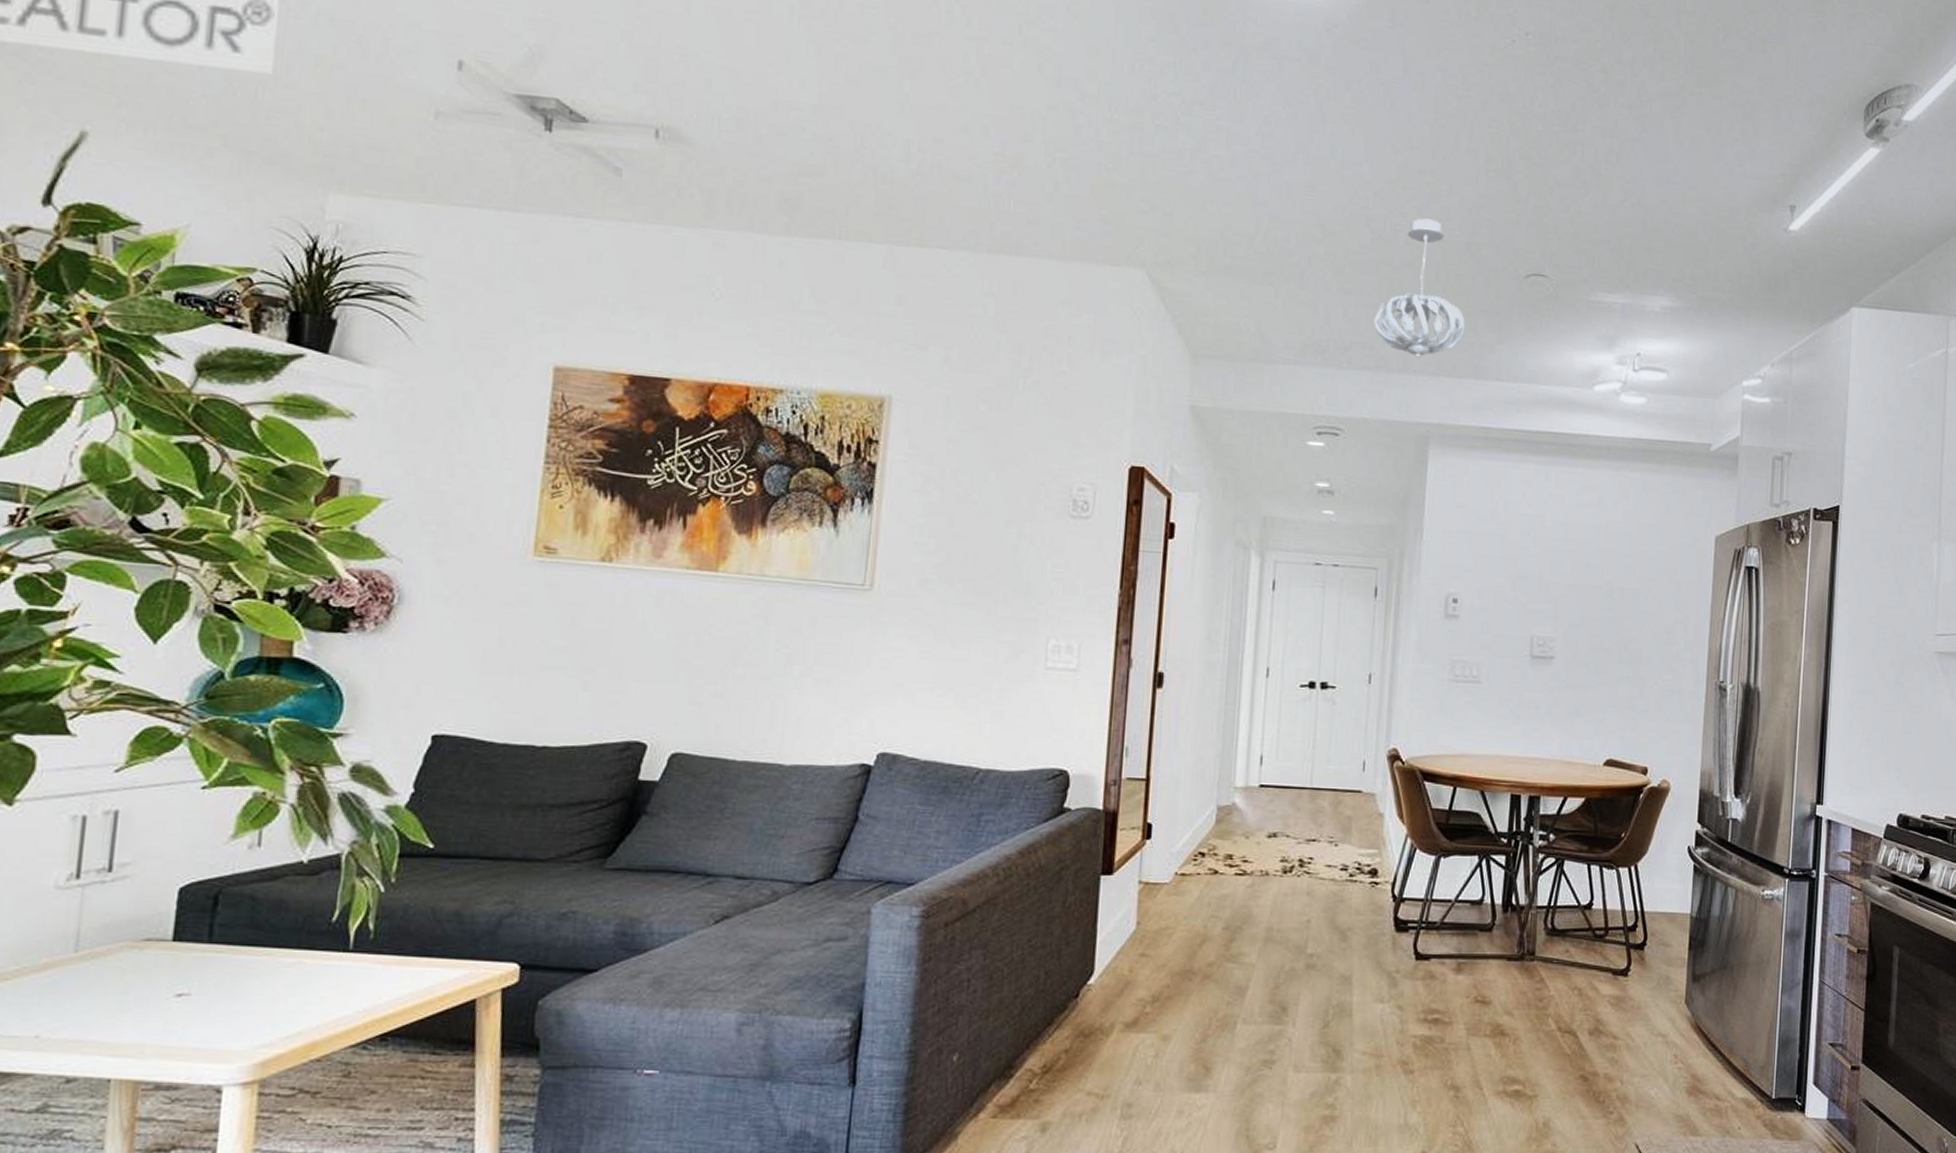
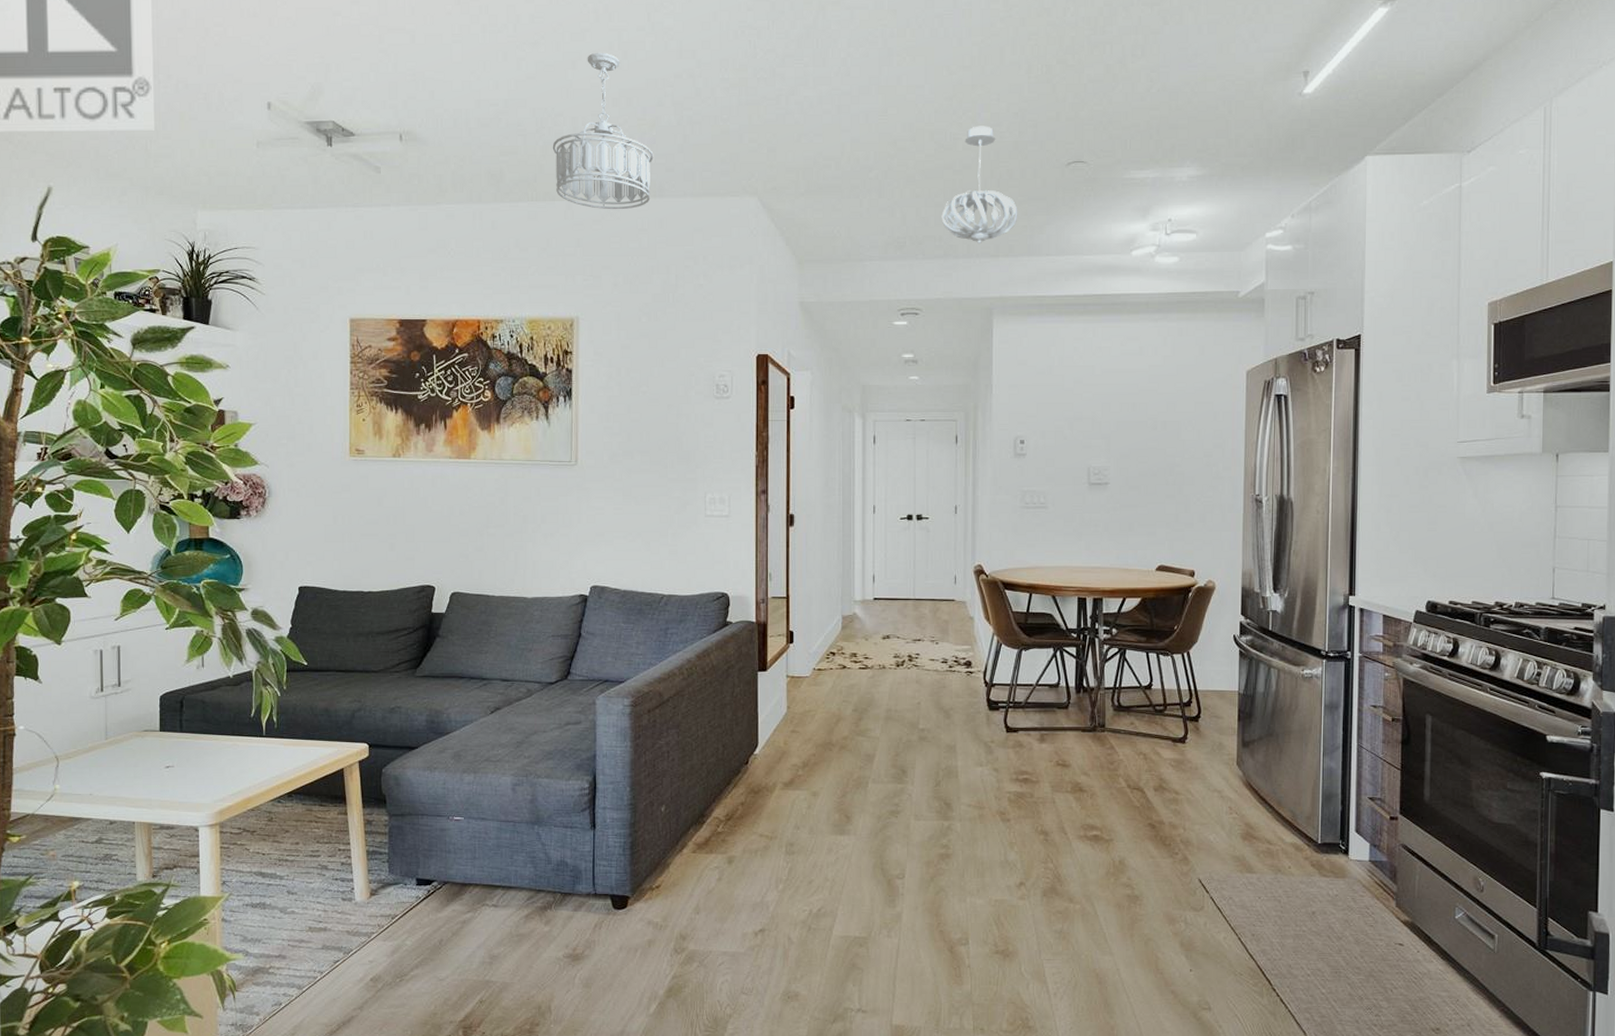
ceiling light fixture: none [874,62,1012,265] -> present [552,52,654,210]

